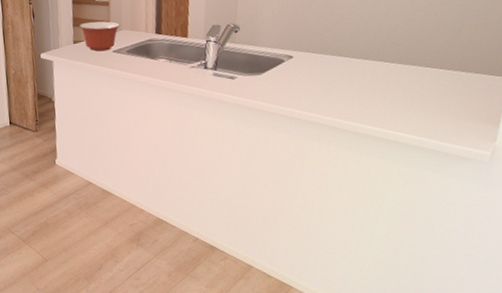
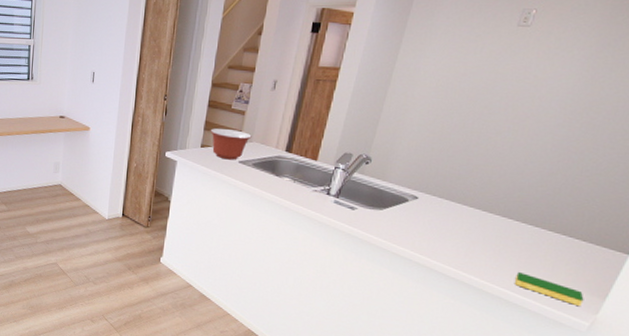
dish sponge: none [406,112,479,138] -> present [515,271,584,307]

